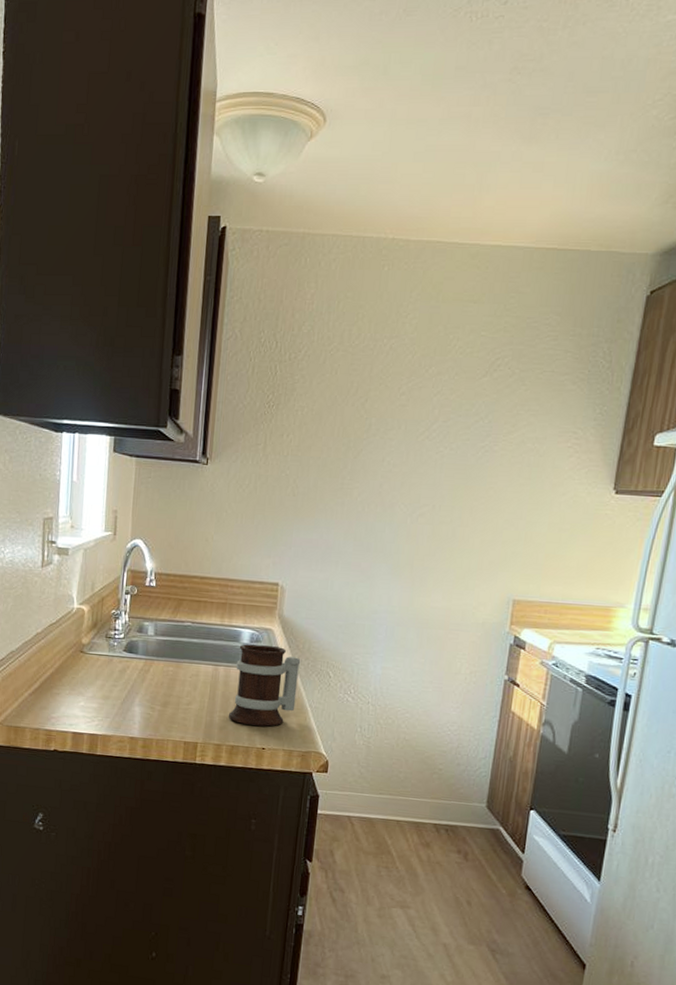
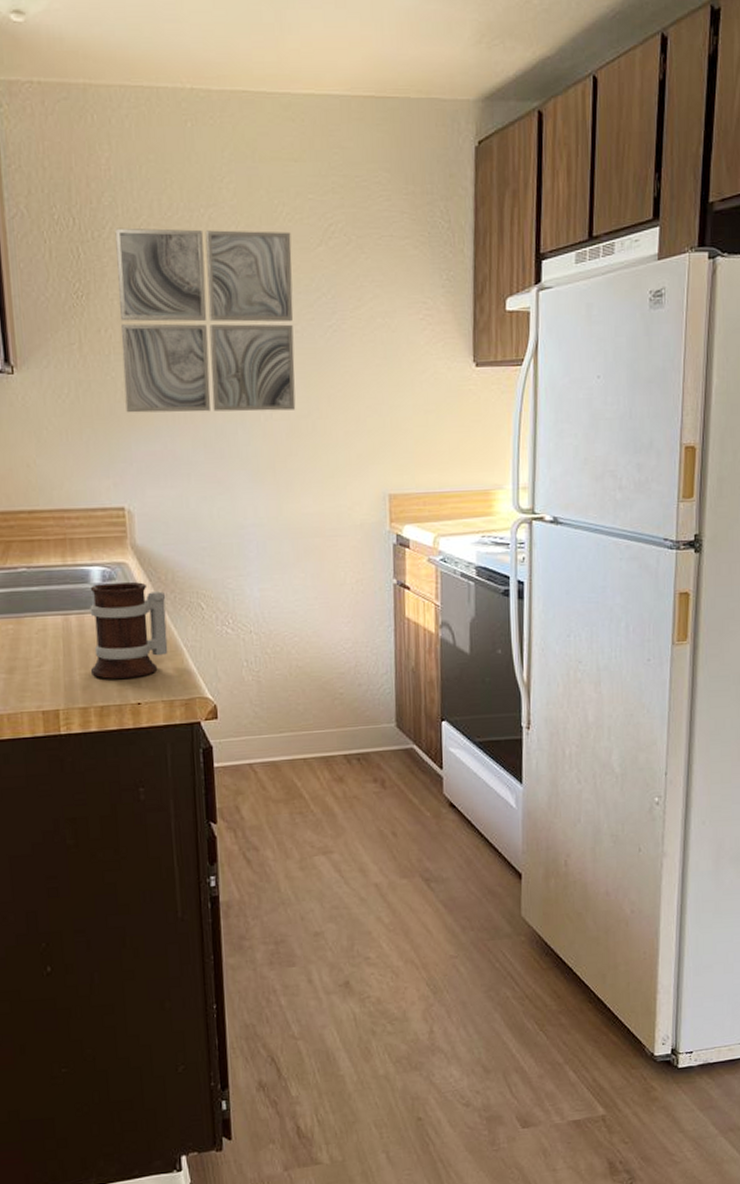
wall art: none [293,352,460,517] -> present [115,227,296,413]

